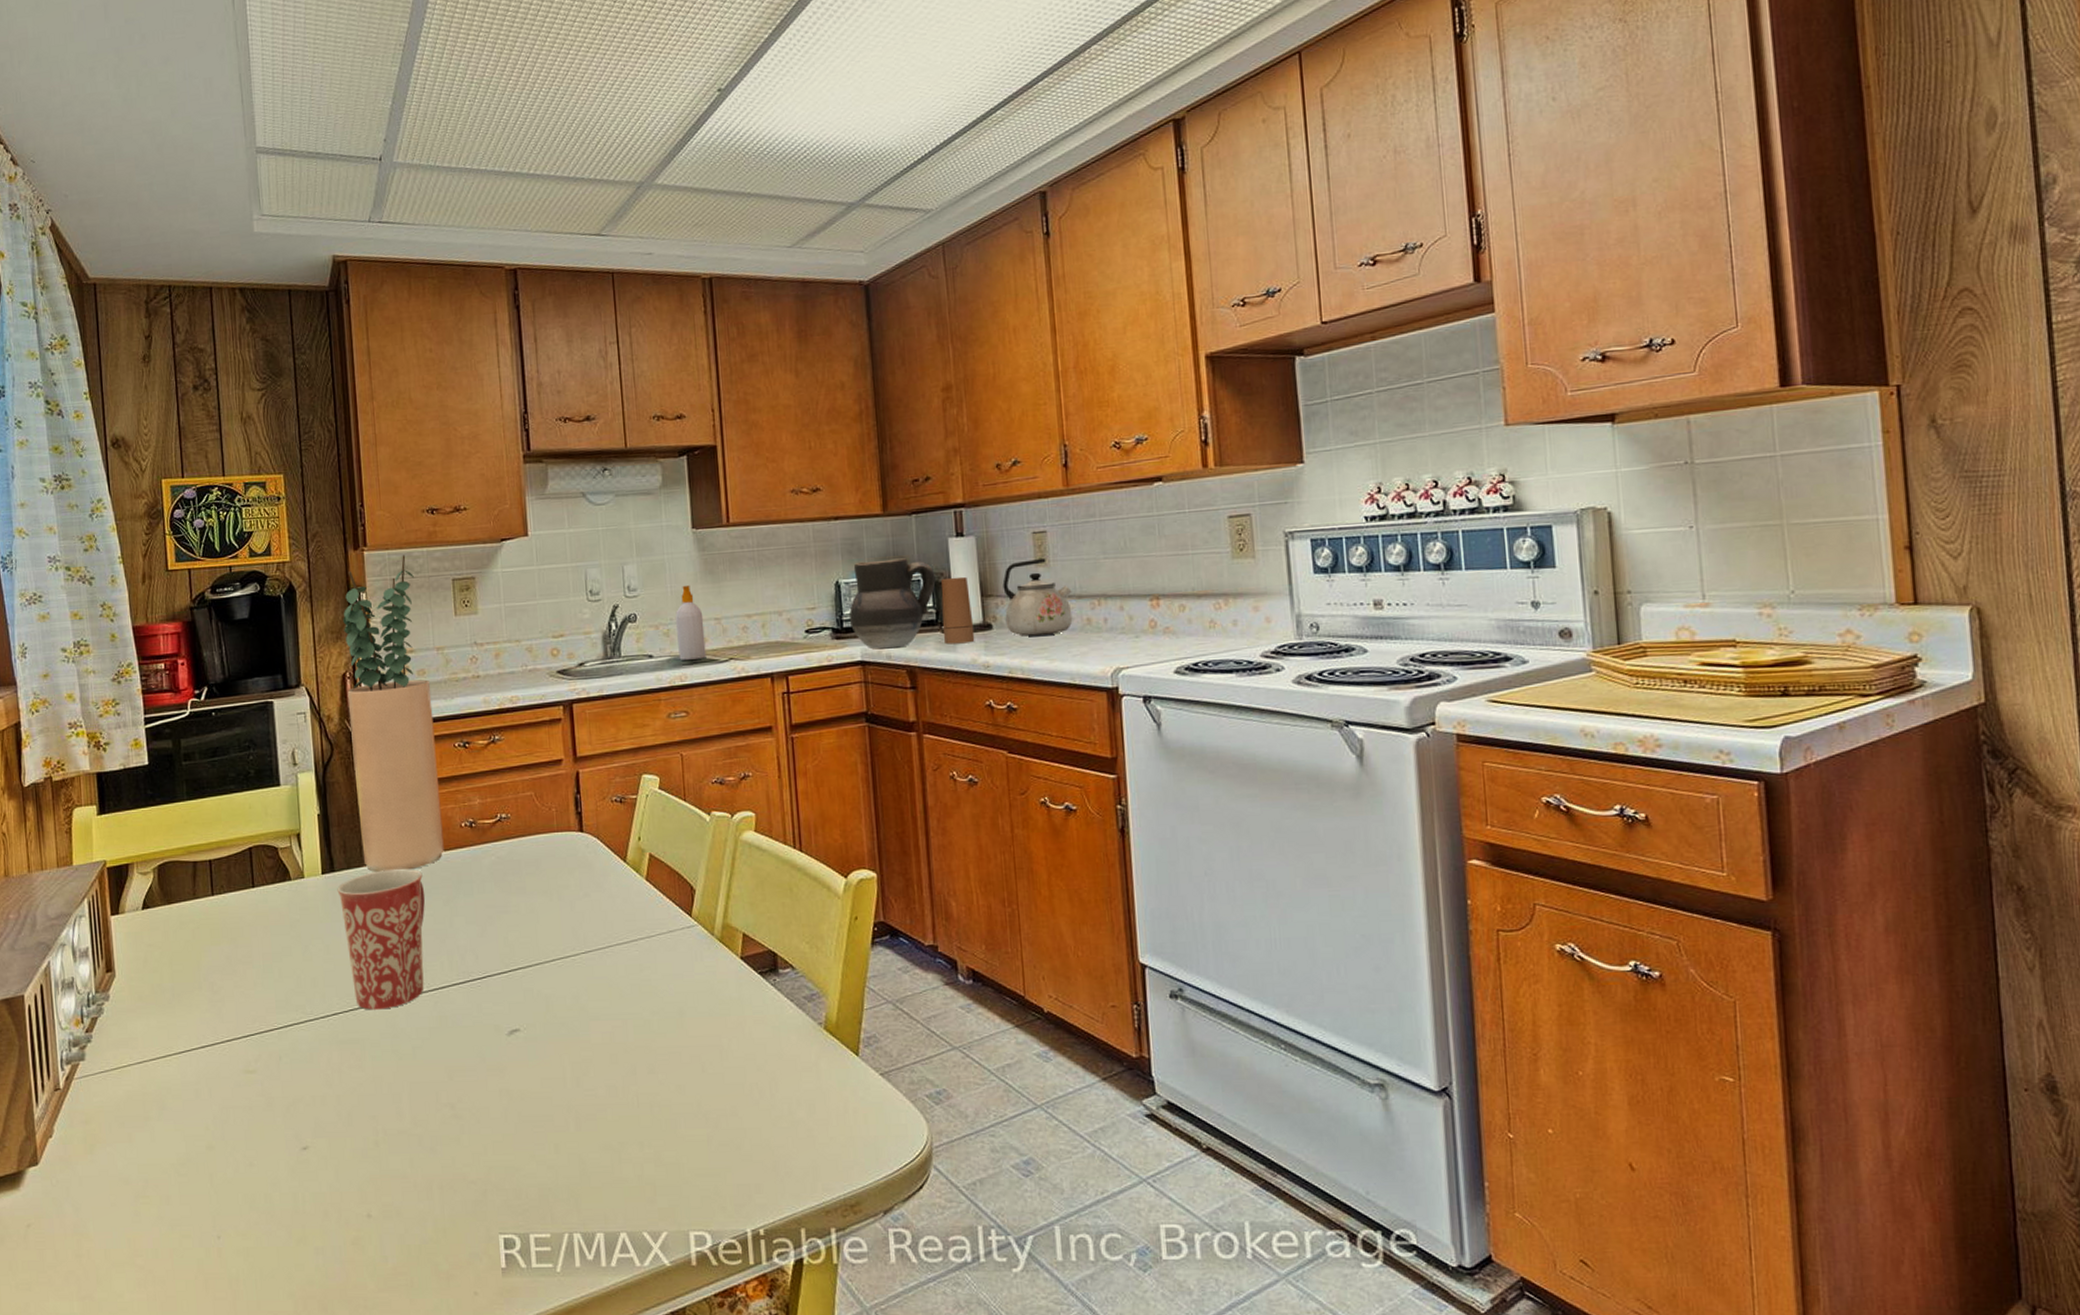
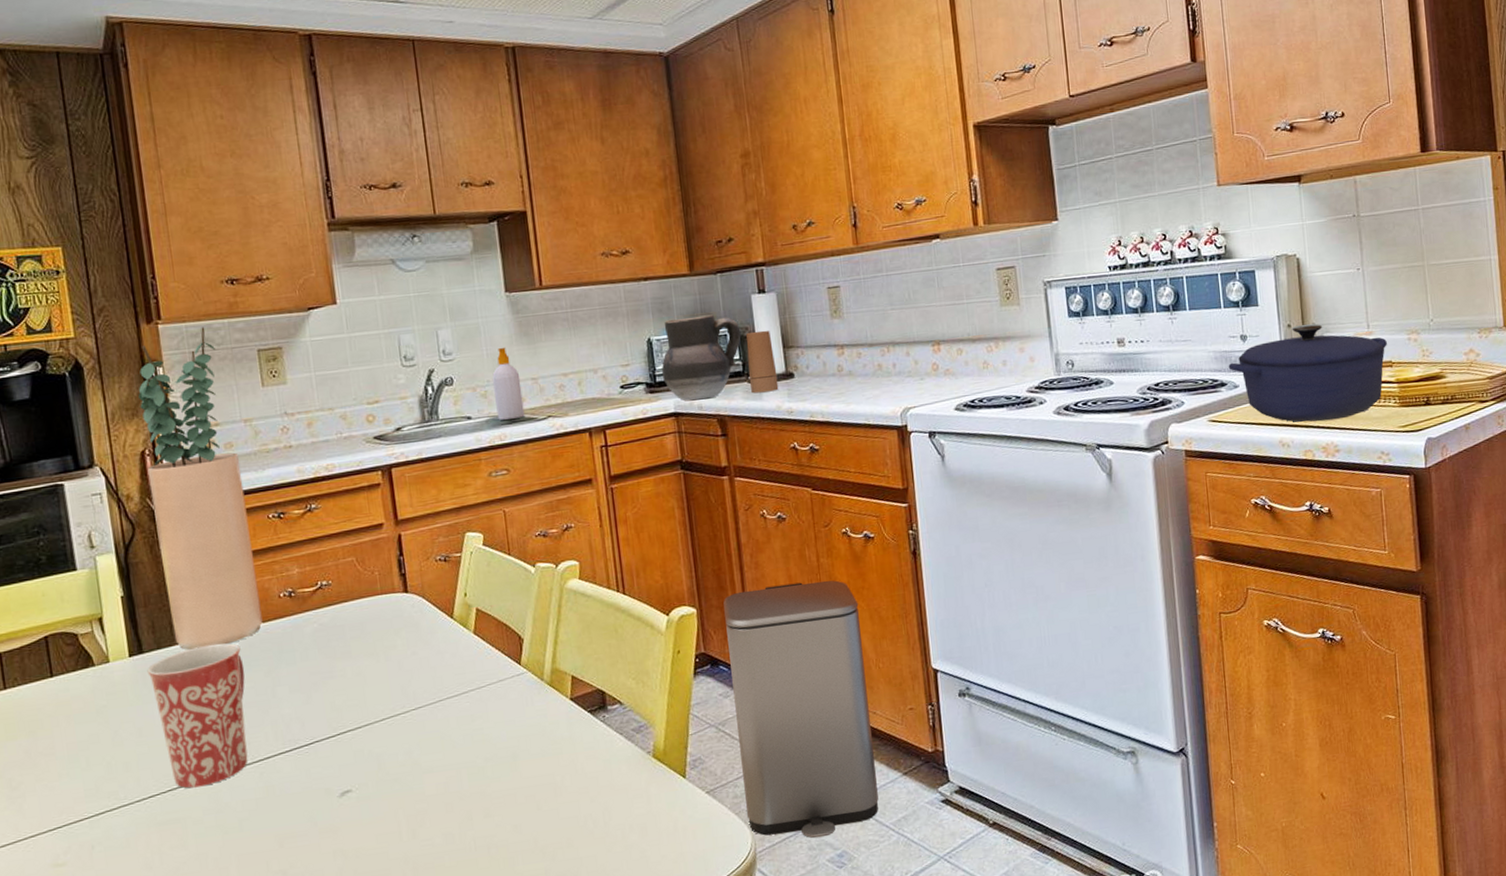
pedal bin: none [906,853,1072,1140] -> present [723,580,879,839]
kettle: present [1002,557,1073,636] -> none [802,310,866,383]
cooking pot: none [1514,590,1729,710] -> present [1228,323,1387,422]

